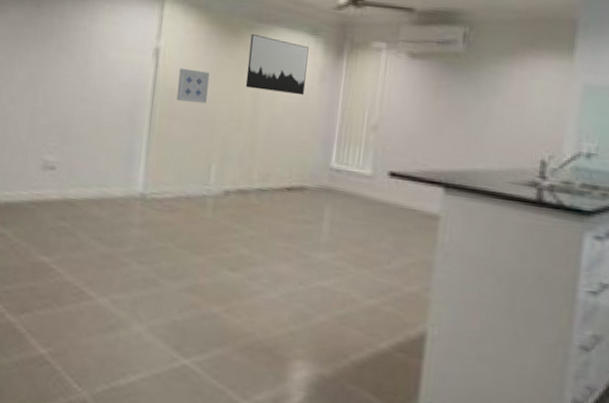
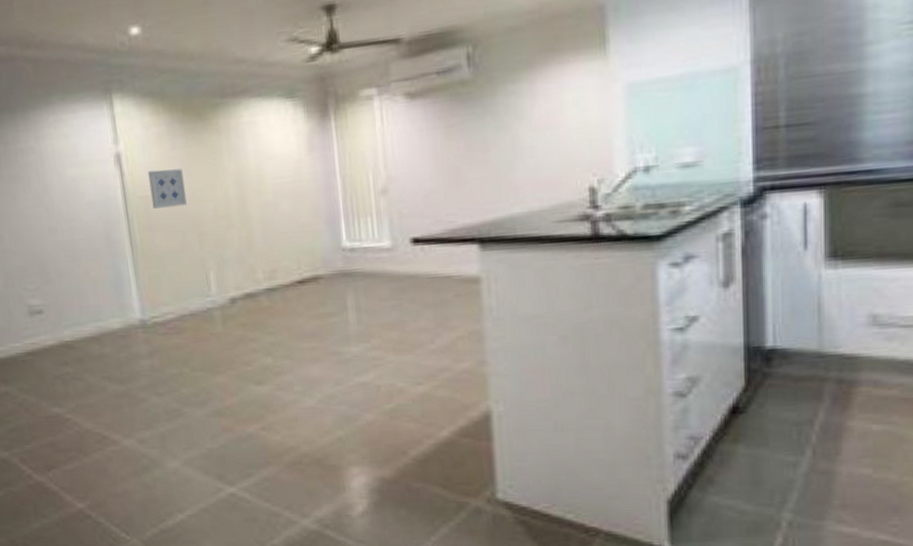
wall art: present [245,33,309,96] -> none [218,112,294,177]

